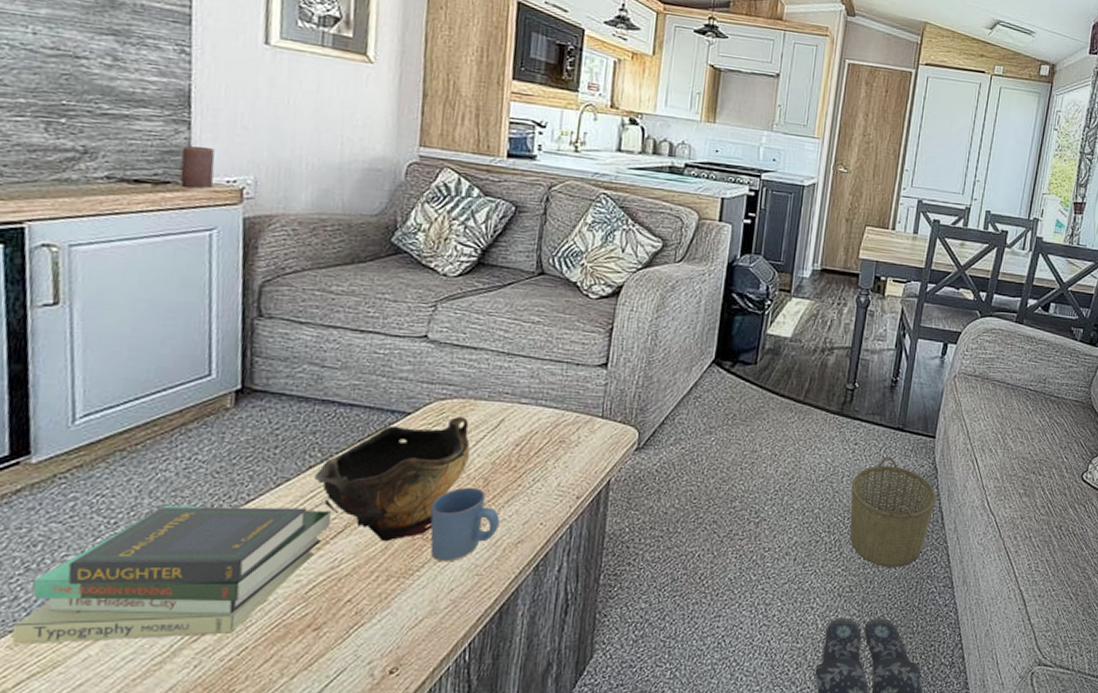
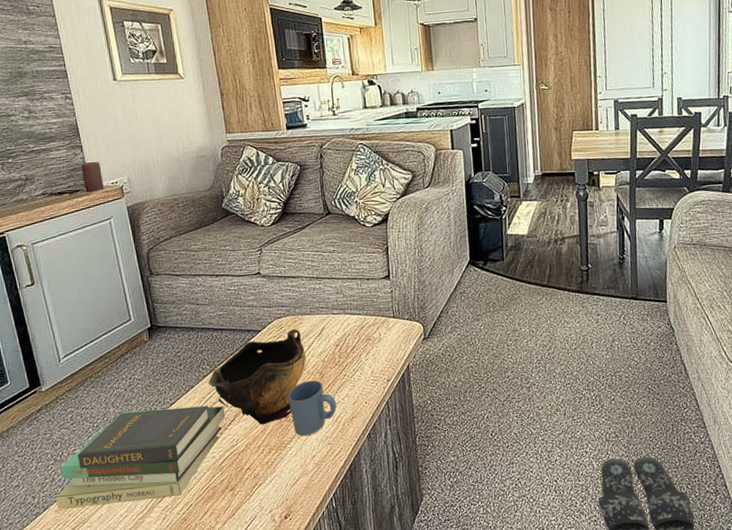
basket: present [850,456,936,567] -> none [600,322,677,415]

